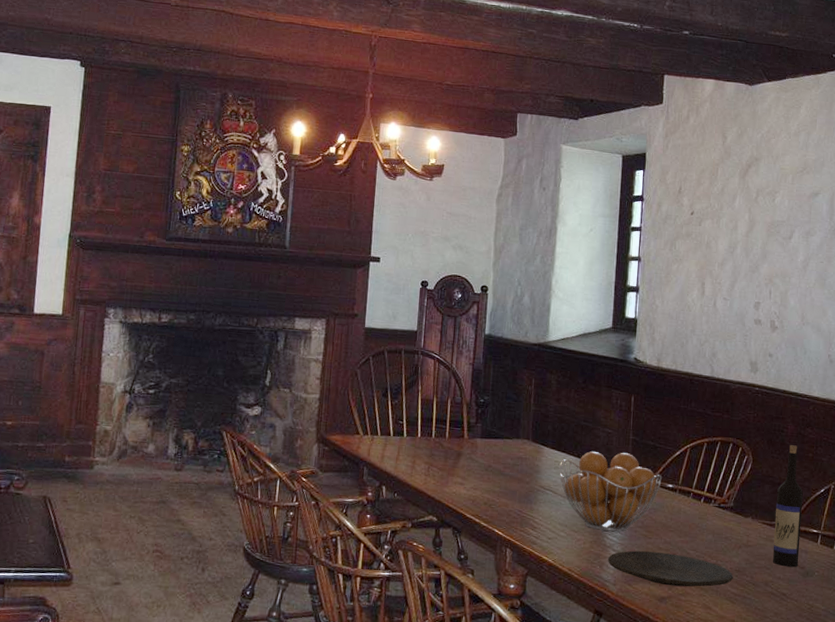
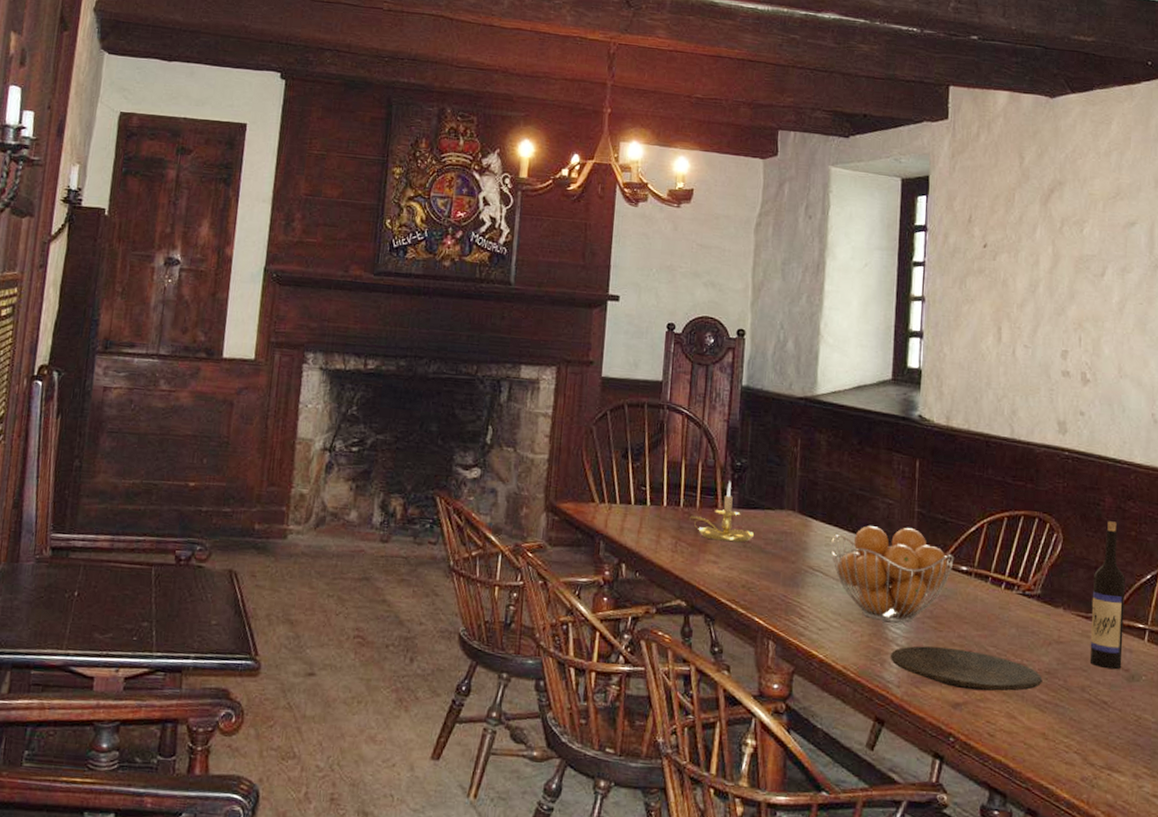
candle holder: none [440,415,495,467] -> present [690,481,755,543]

